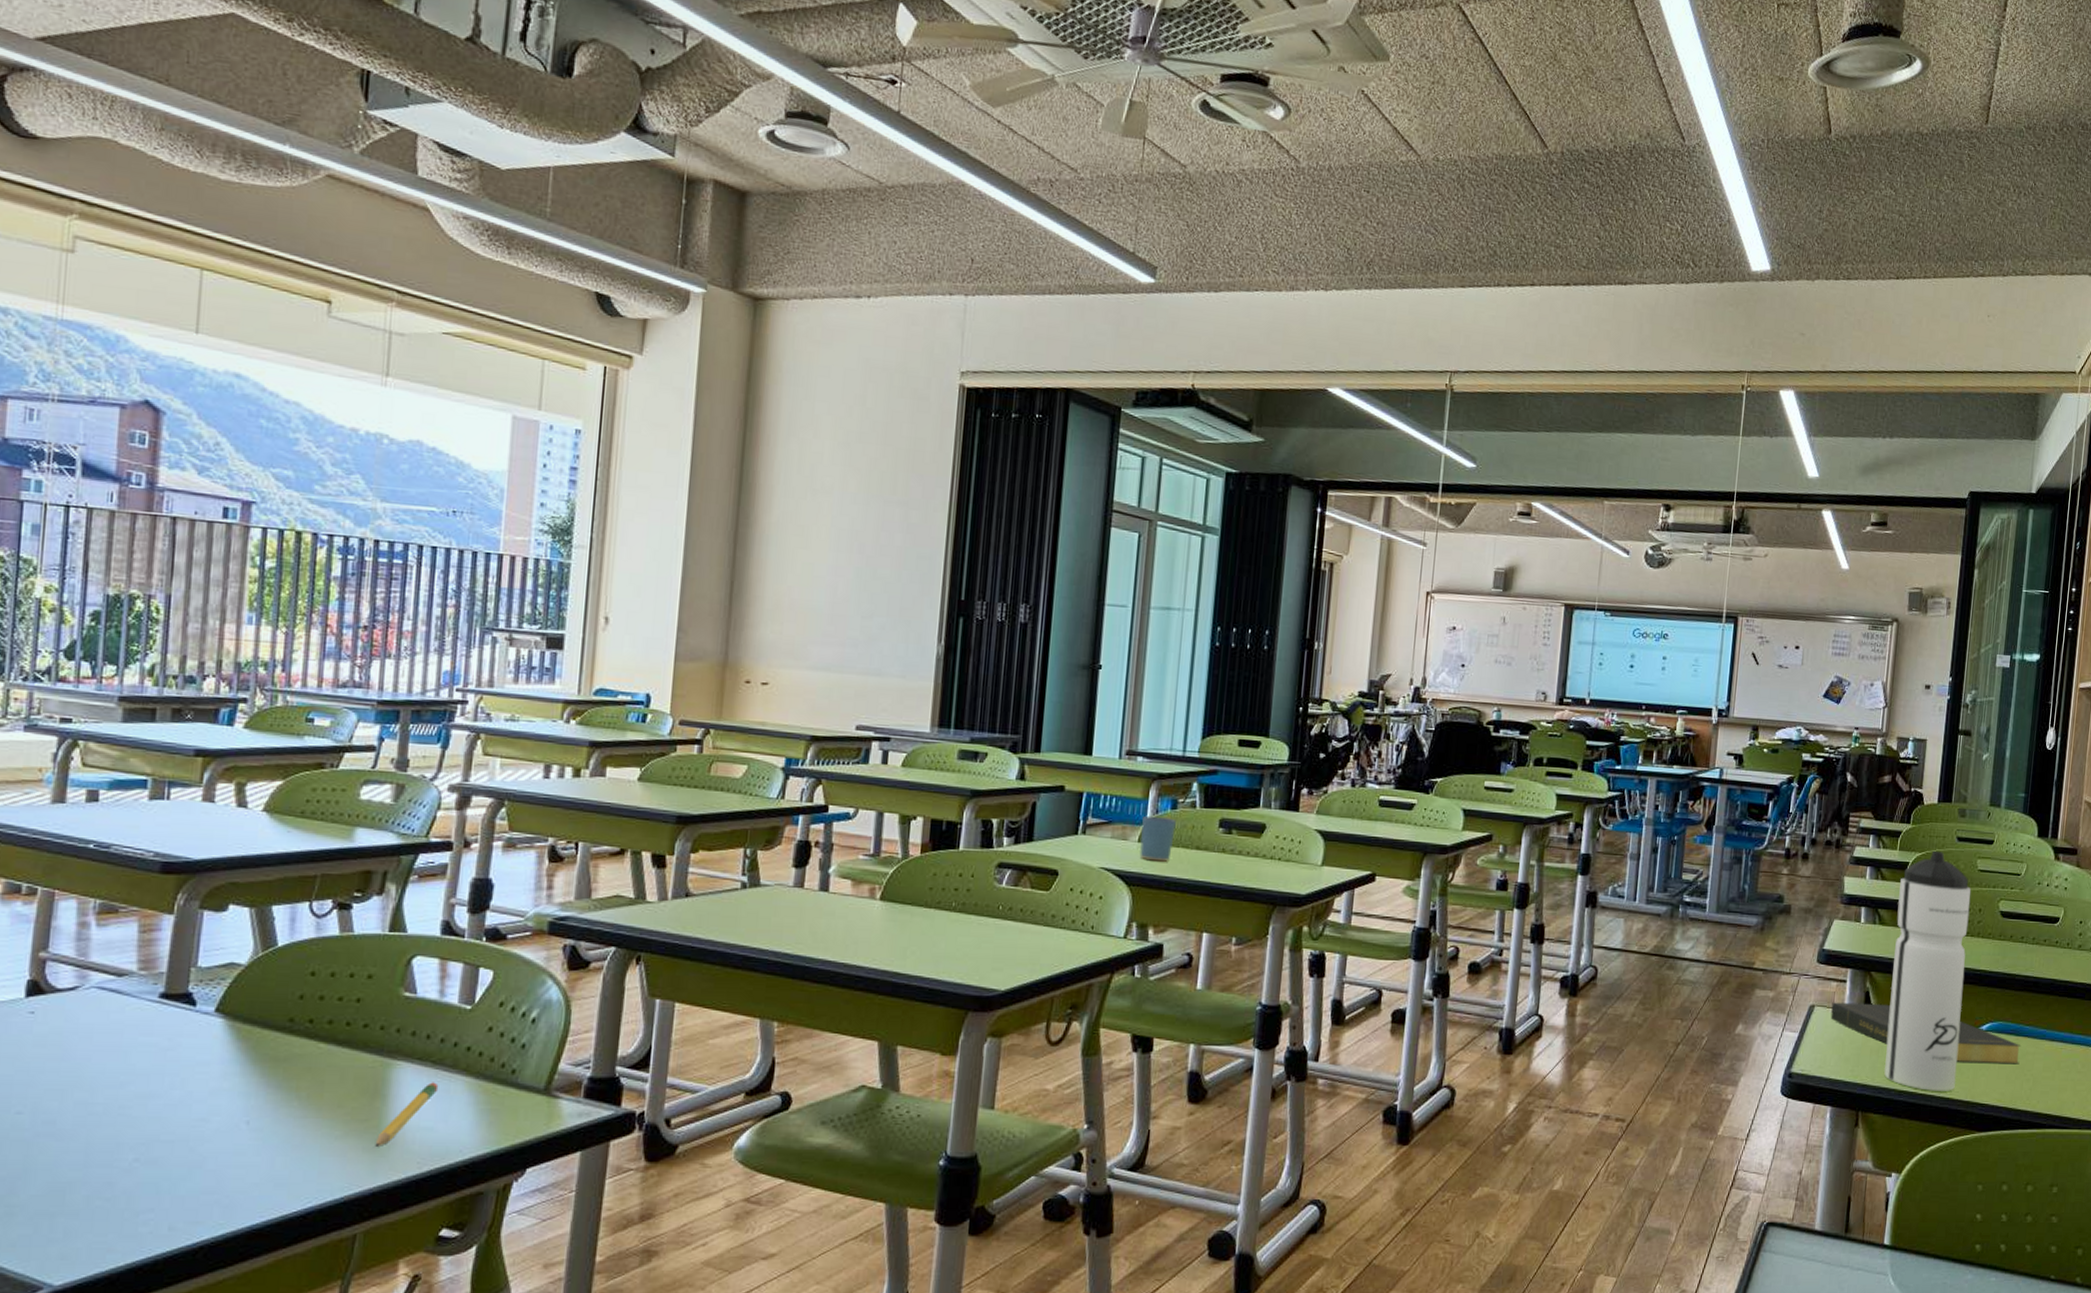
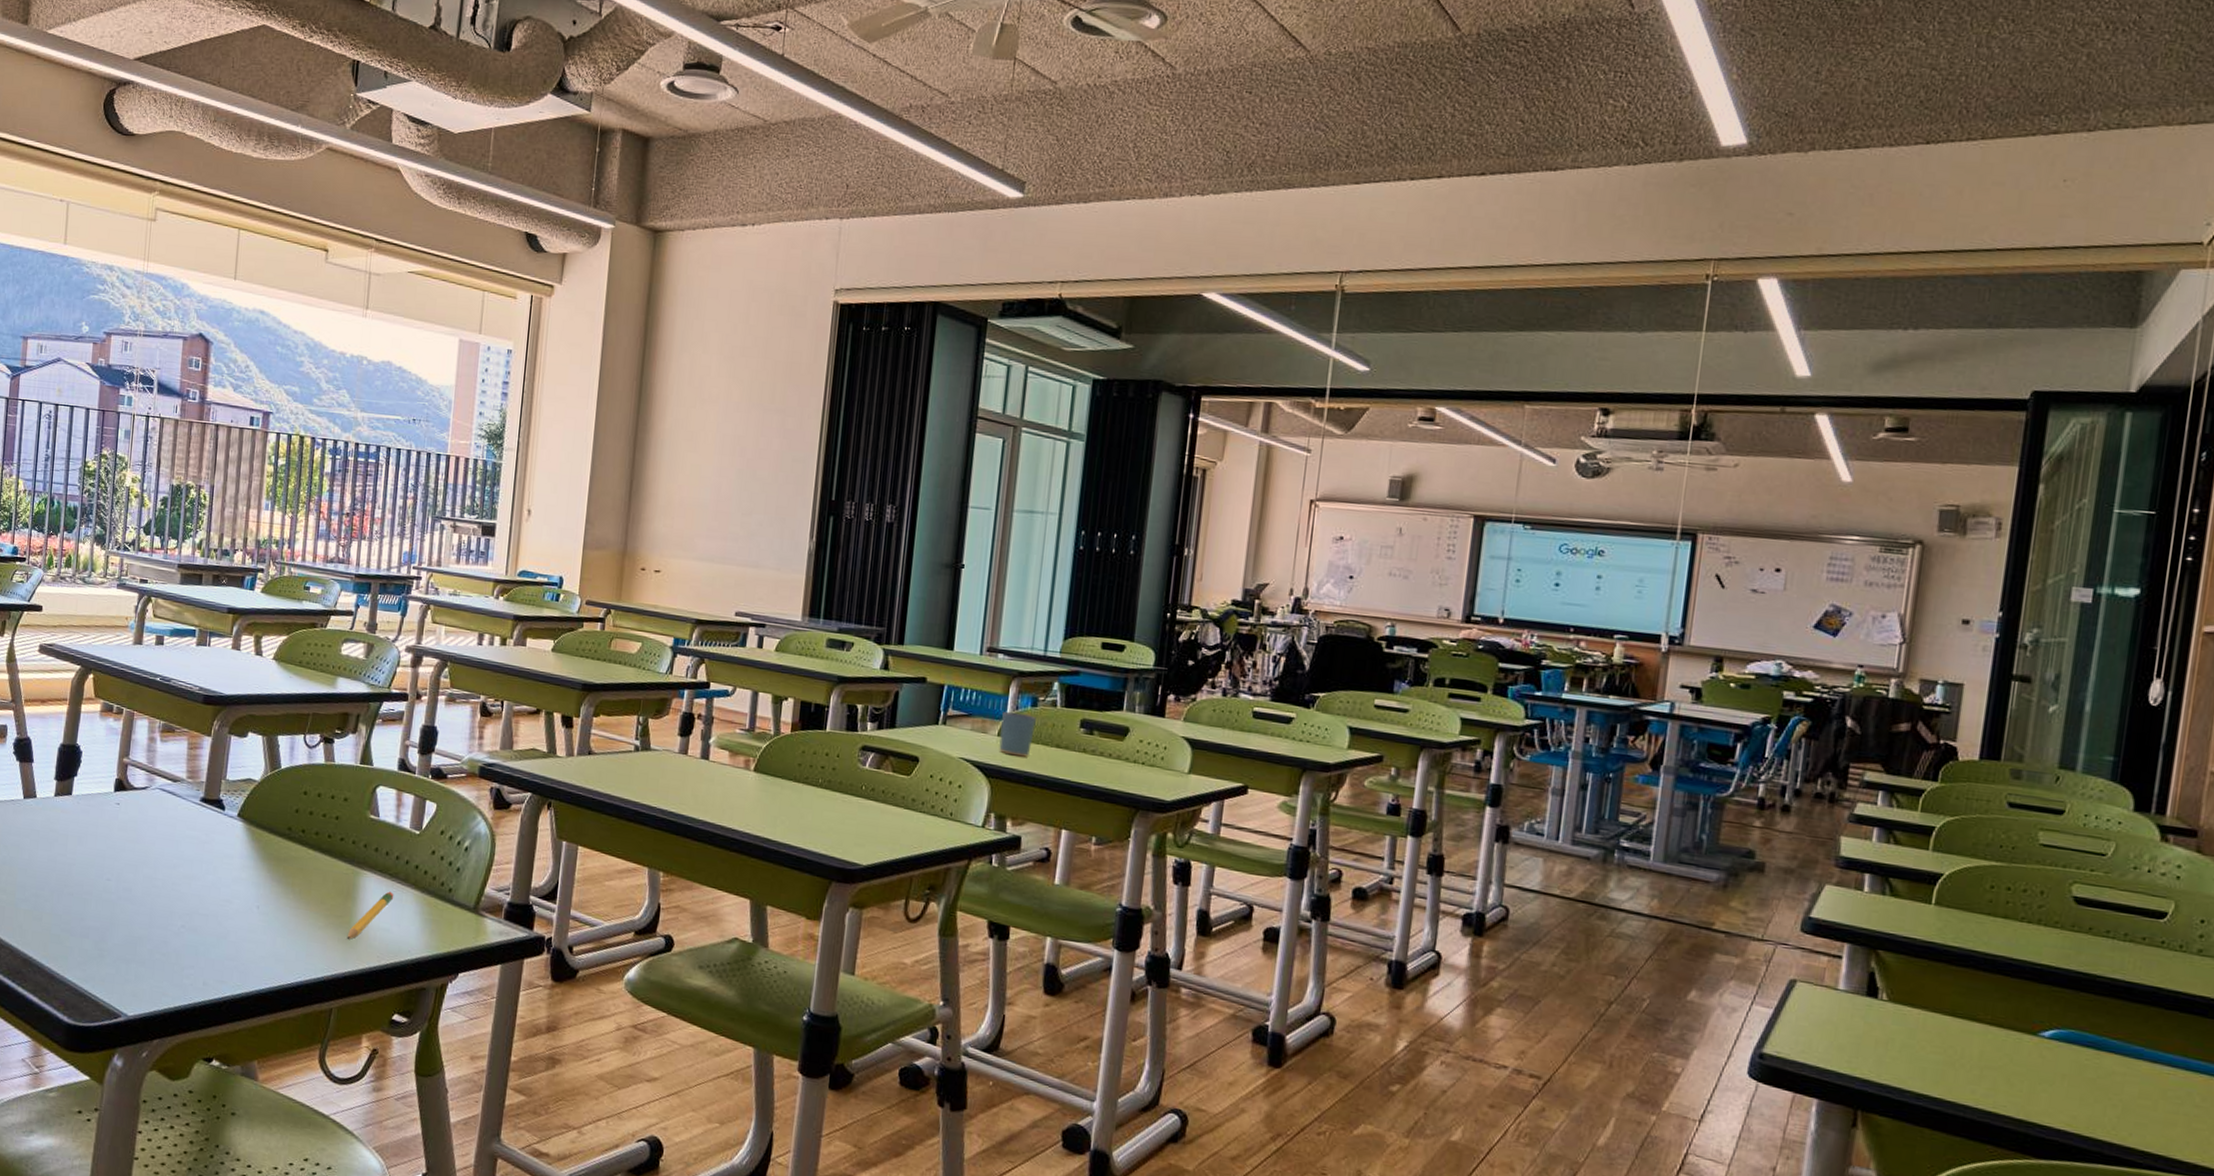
book: present [1830,1002,2021,1065] -> none [1819,979,2104,1085]
water bottle: present [1884,850,1971,1091] -> none [1895,815,2028,1104]

